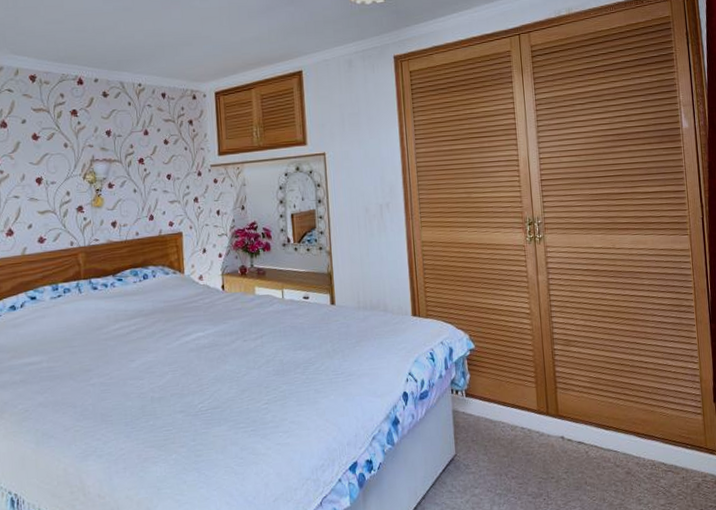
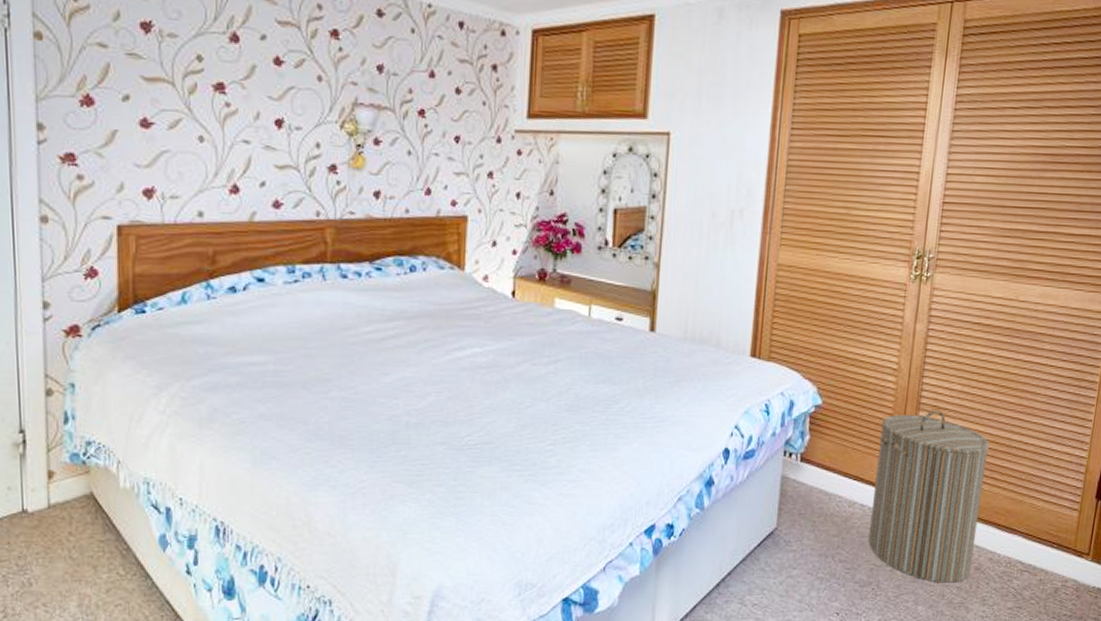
laundry hamper: none [525,342,623,489] -> present [868,410,990,583]

